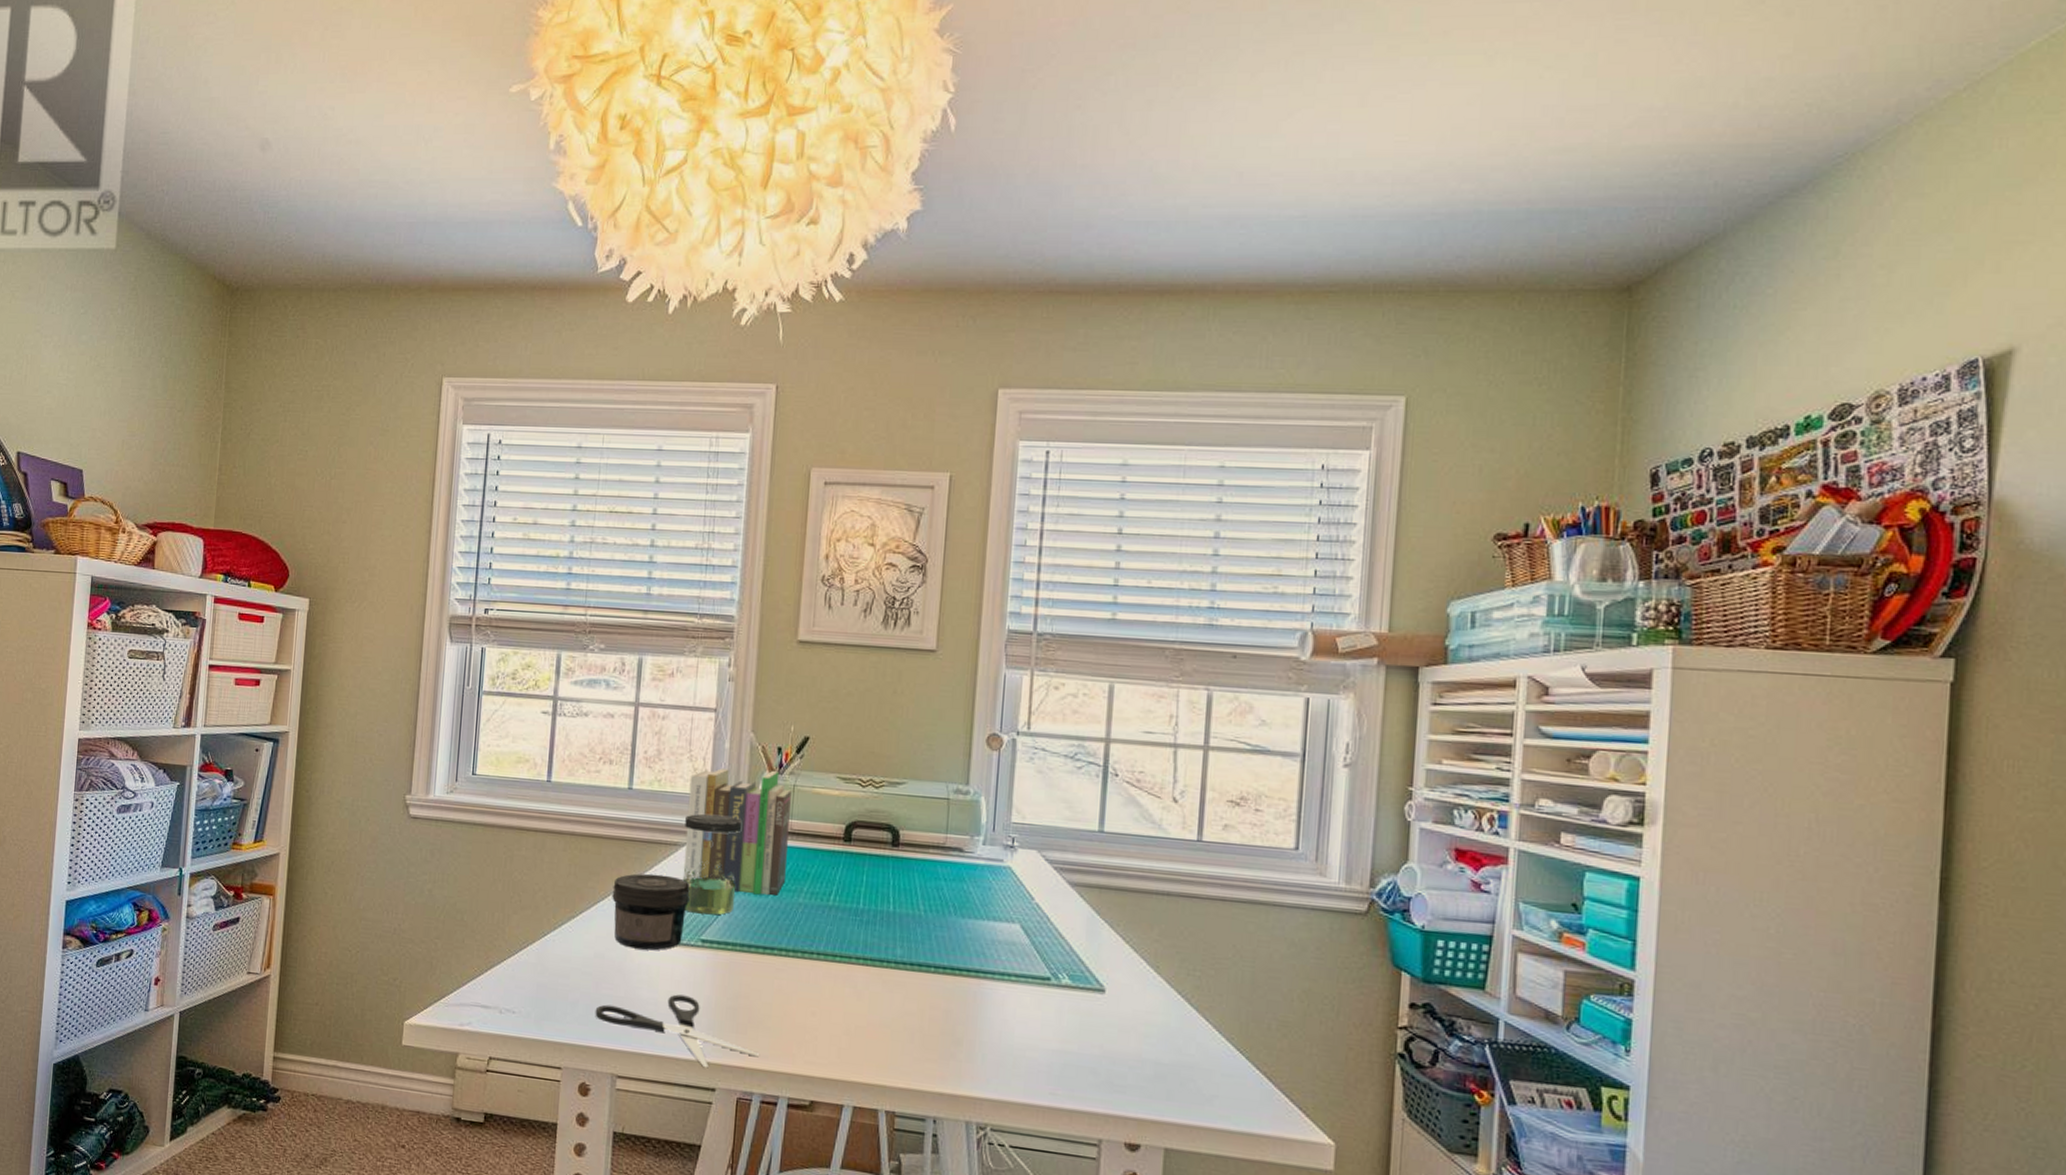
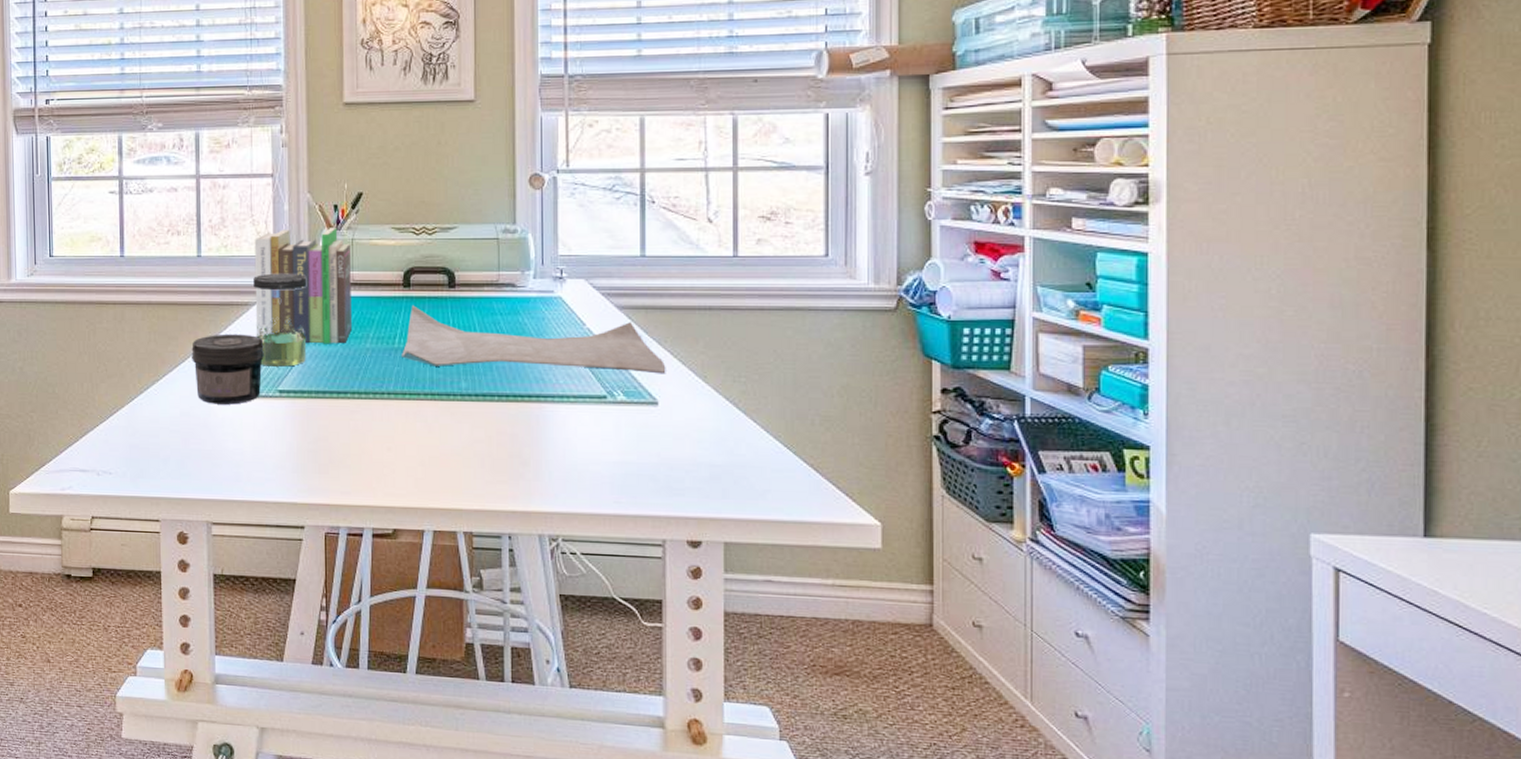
scissors: present [595,994,760,1069] -> none [186,443,343,508]
fabric swatch: none [836,861,1117,960] -> present [402,305,666,374]

